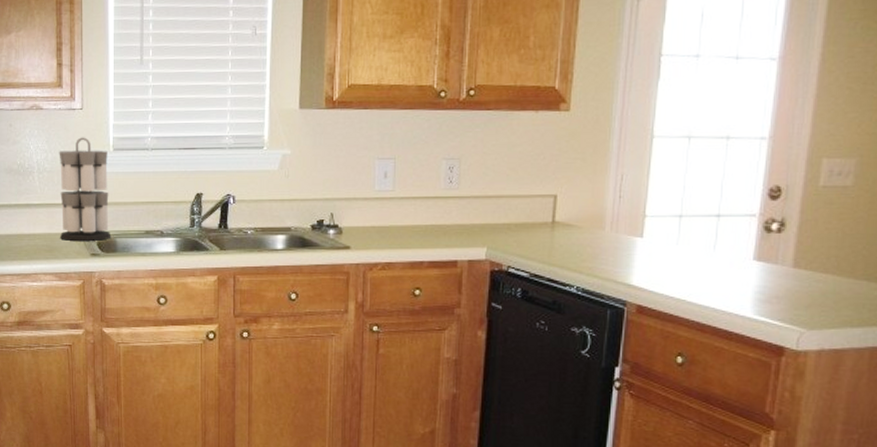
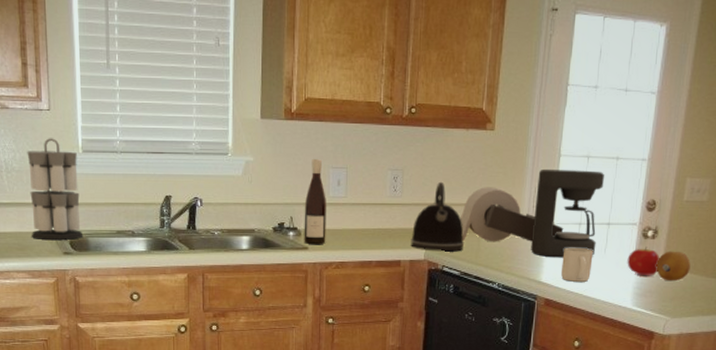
bottle: none [345,149,373,244] -> present [304,158,327,245]
kettle: none [469,170,535,250] -> present [411,181,465,252]
paper towel holder: none [529,175,660,239] -> present [461,187,564,242]
coffee maker: none [618,152,711,257] -> present [531,168,604,258]
mug: none [657,244,699,285] -> present [561,247,593,282]
fruit: none [744,242,788,277] -> present [627,247,659,275]
fruit: none [784,247,832,285] -> present [656,251,691,282]

